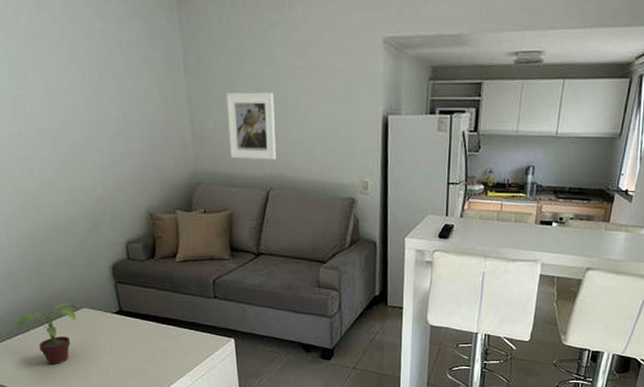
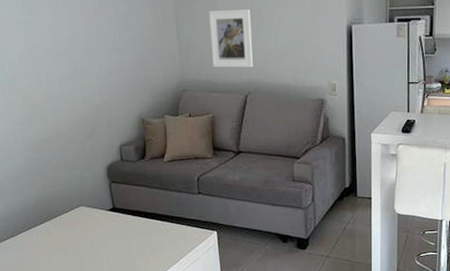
potted plant: present [13,302,78,365] -> none [17,202,76,260]

